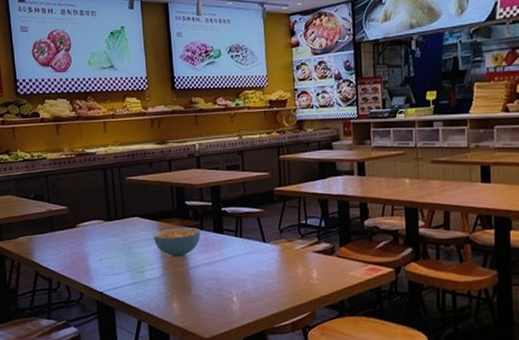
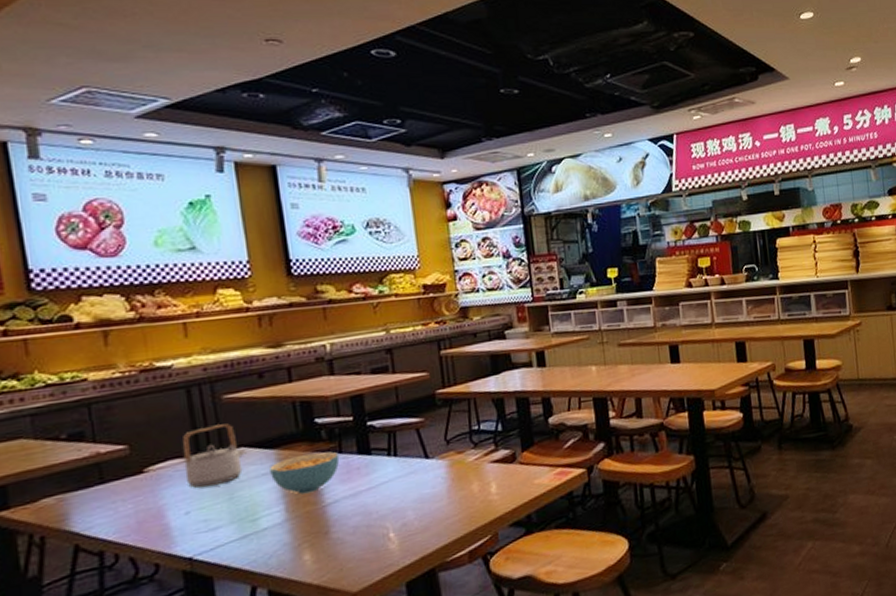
teapot: none [99,198,140,243] -> present [182,423,248,488]

